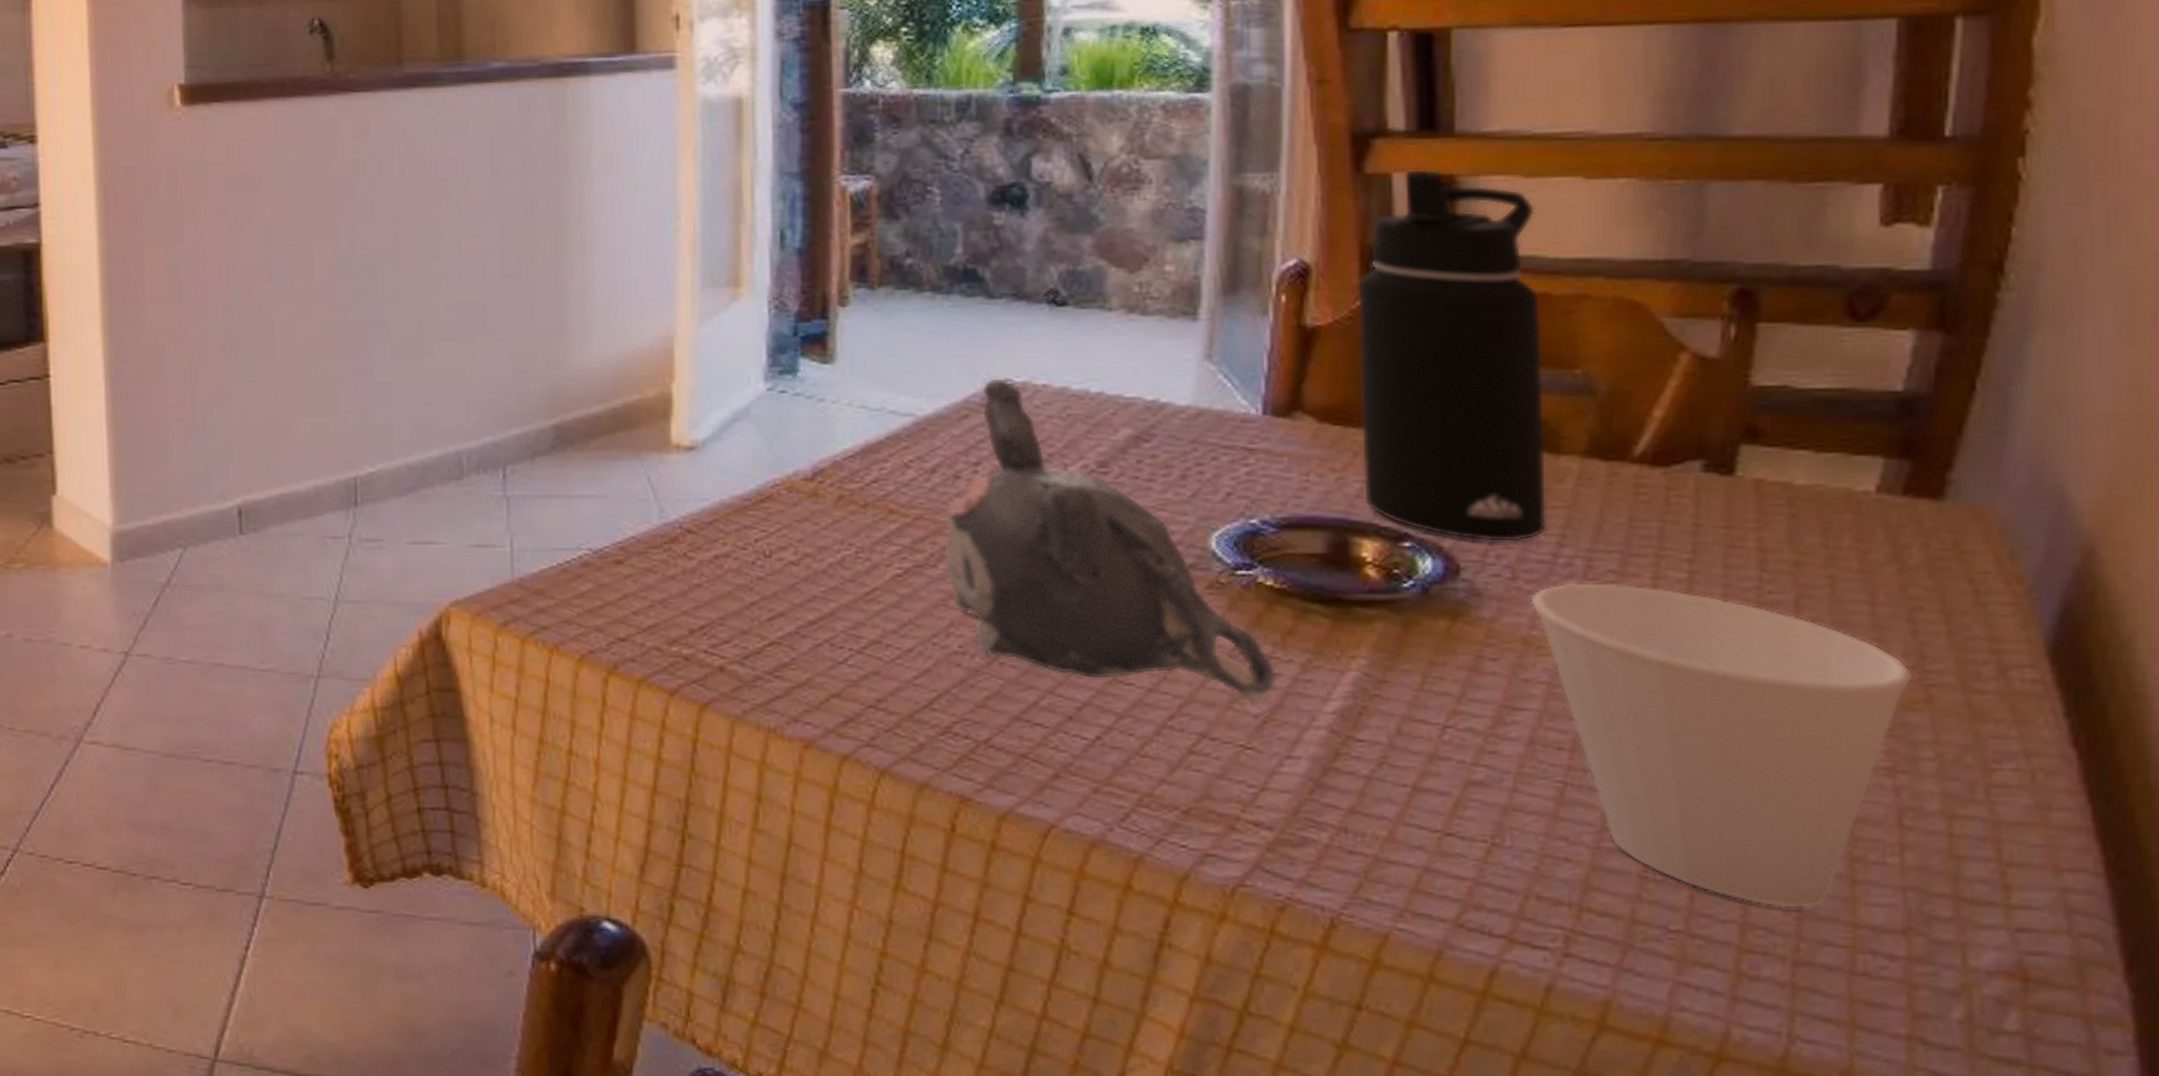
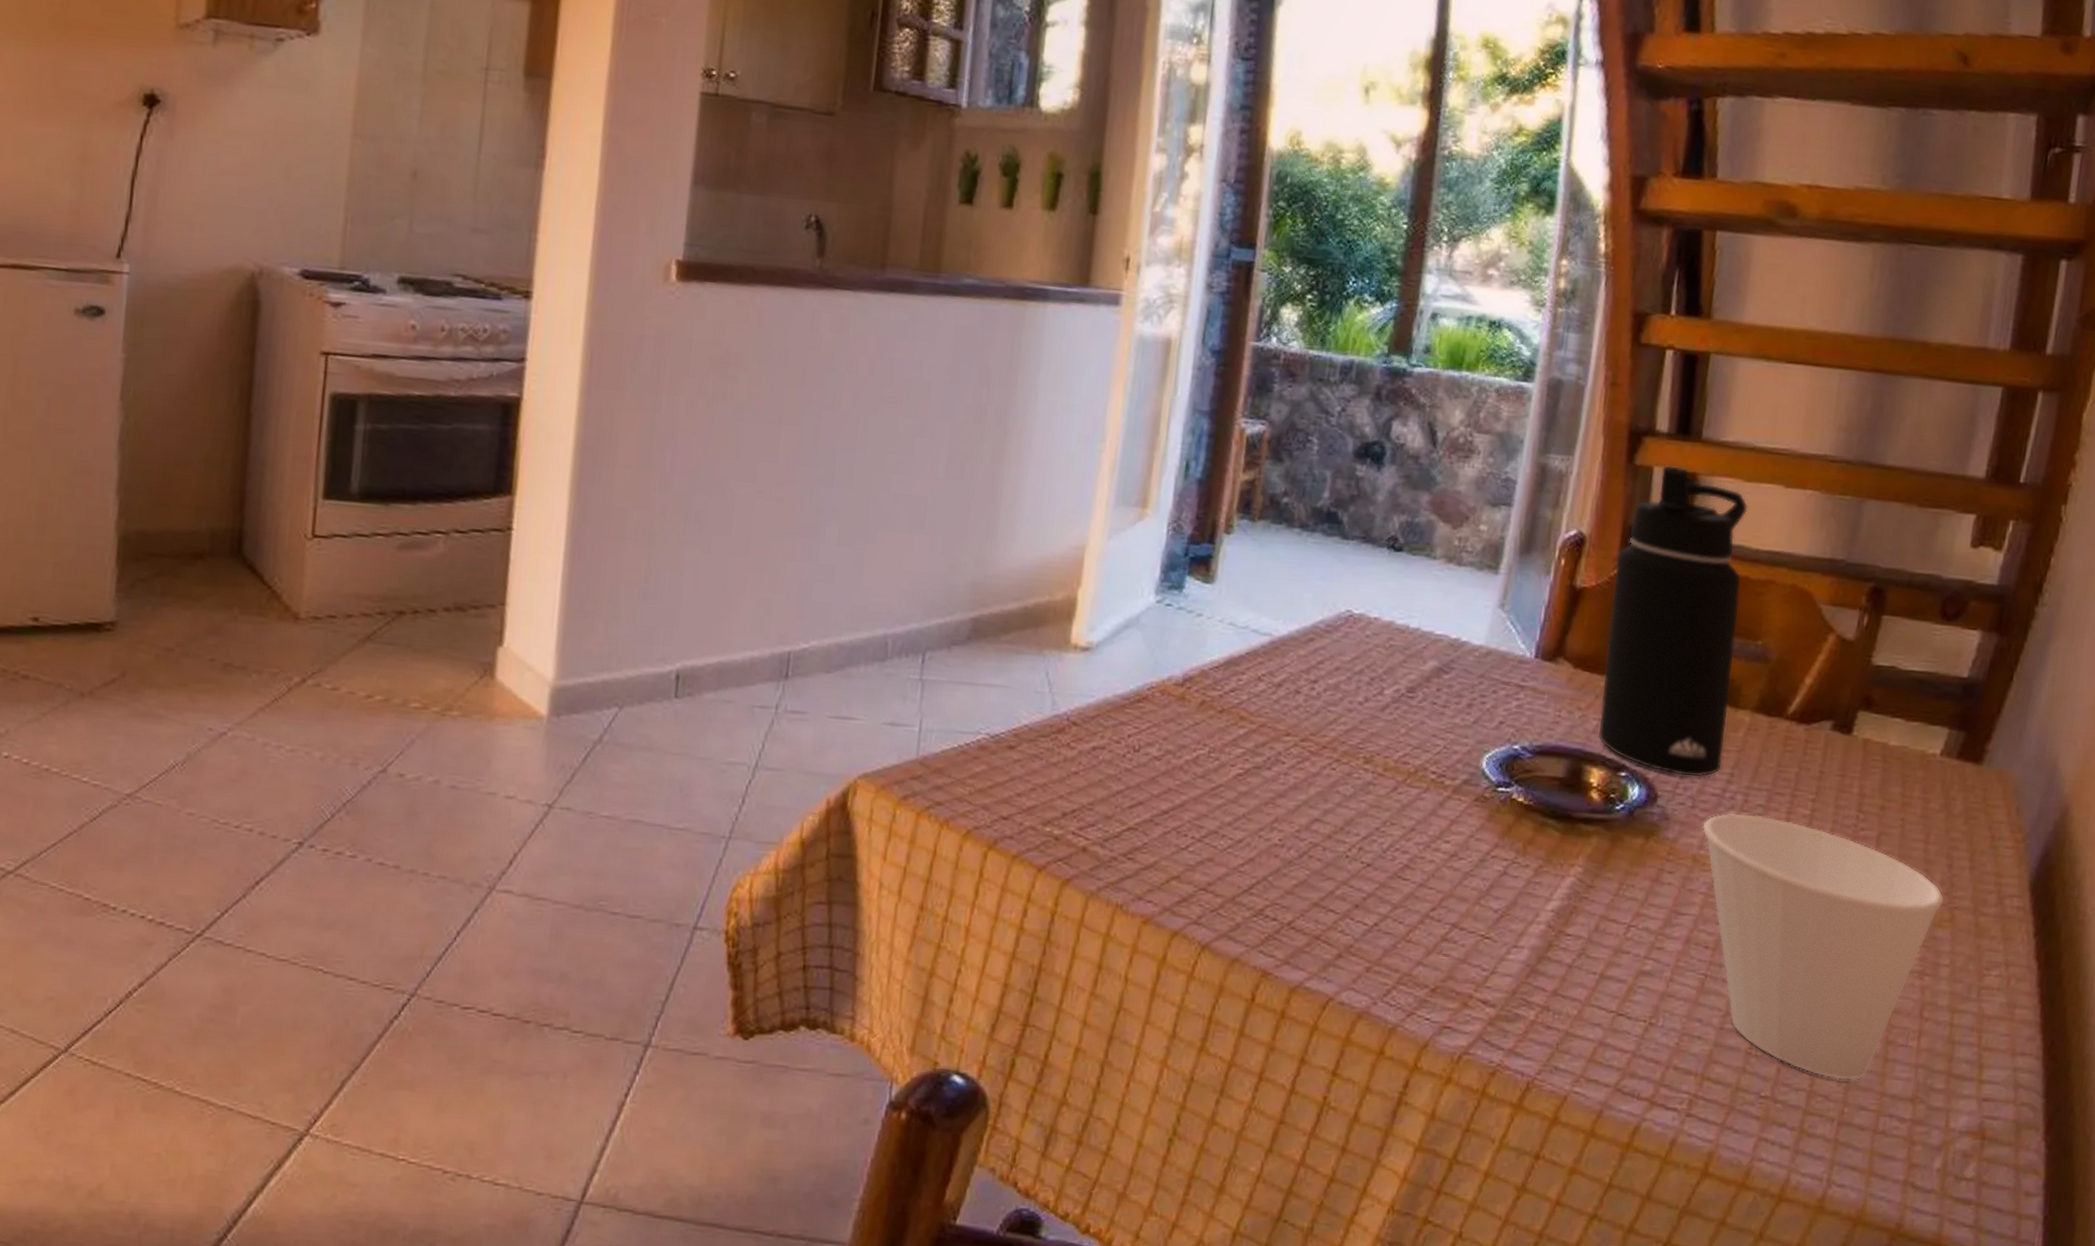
teapot: present [943,377,1278,708] -> none [1276,607,1516,904]

